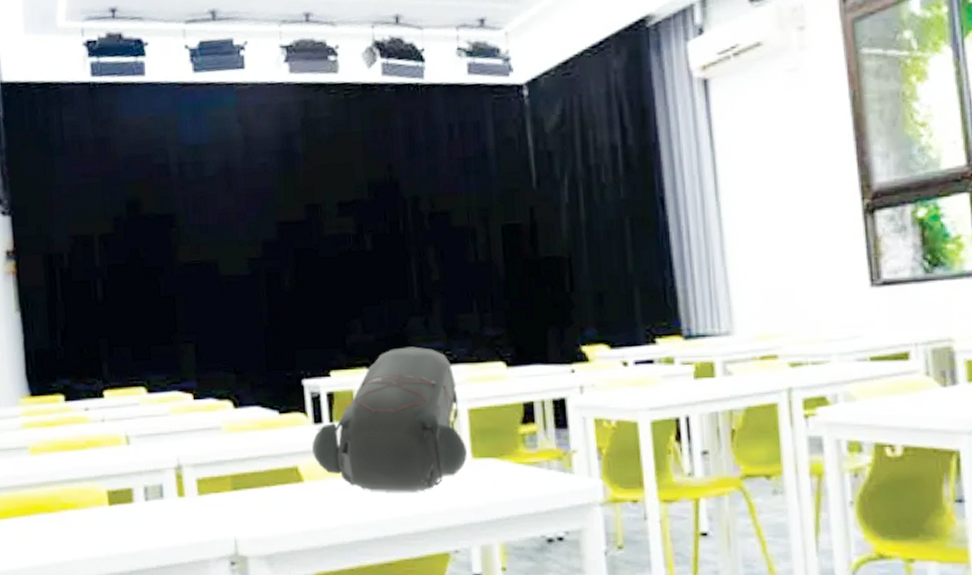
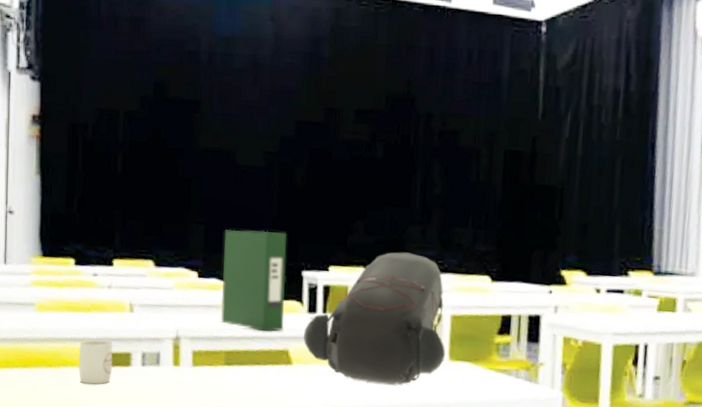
mug: none [78,478,115,527] -> present [79,340,113,385]
binder: none [215,341,290,449] -> present [221,229,287,331]

